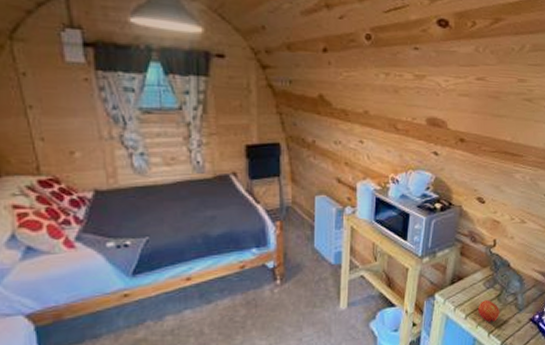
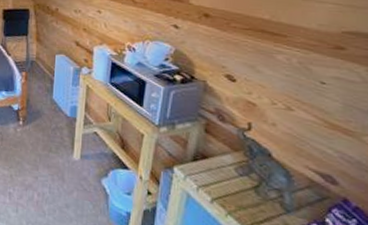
apple: present [477,300,500,323] -> none [227,188,259,217]

